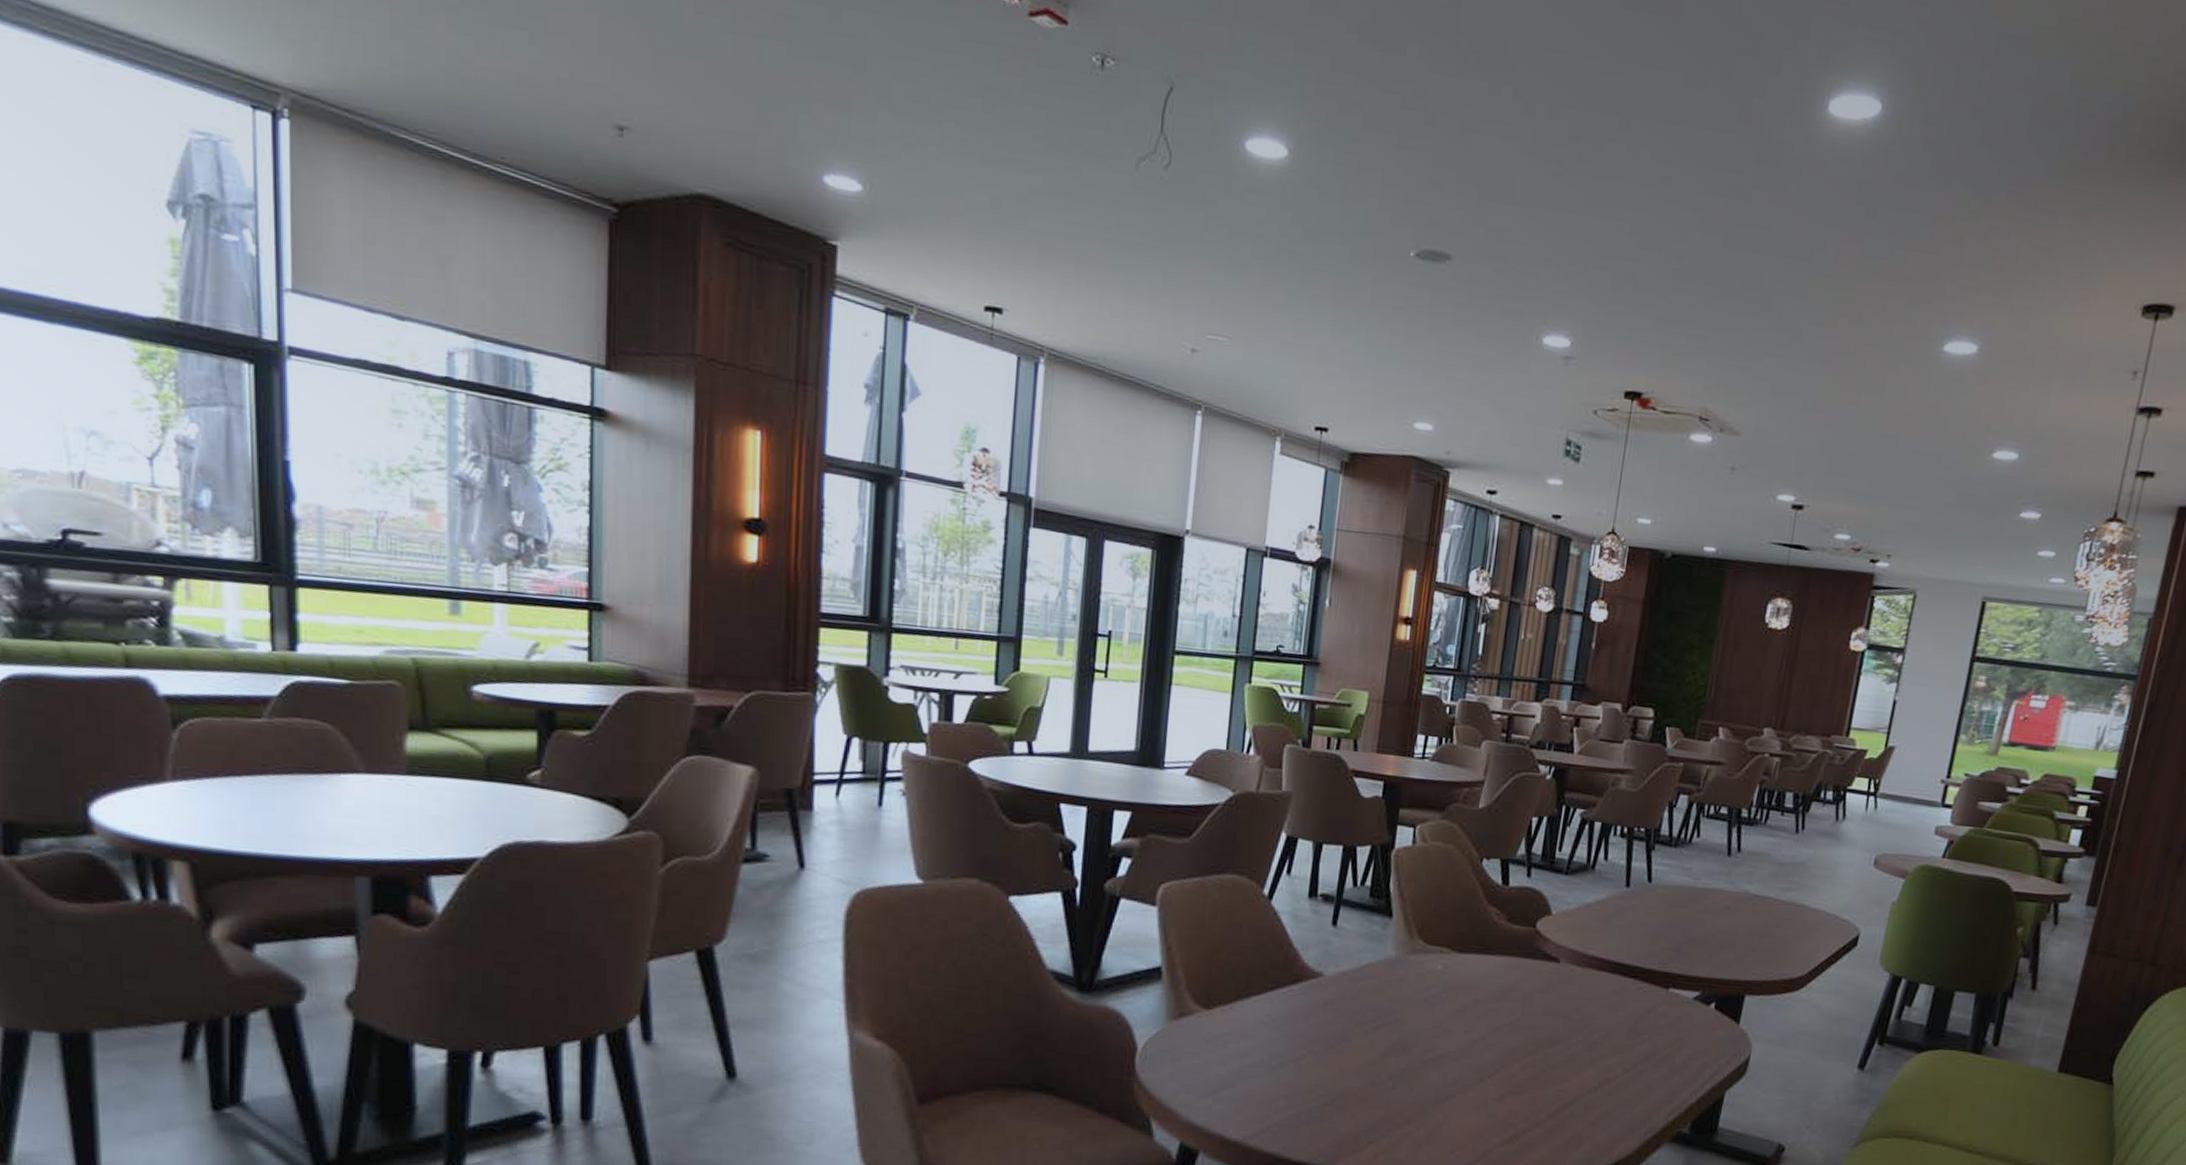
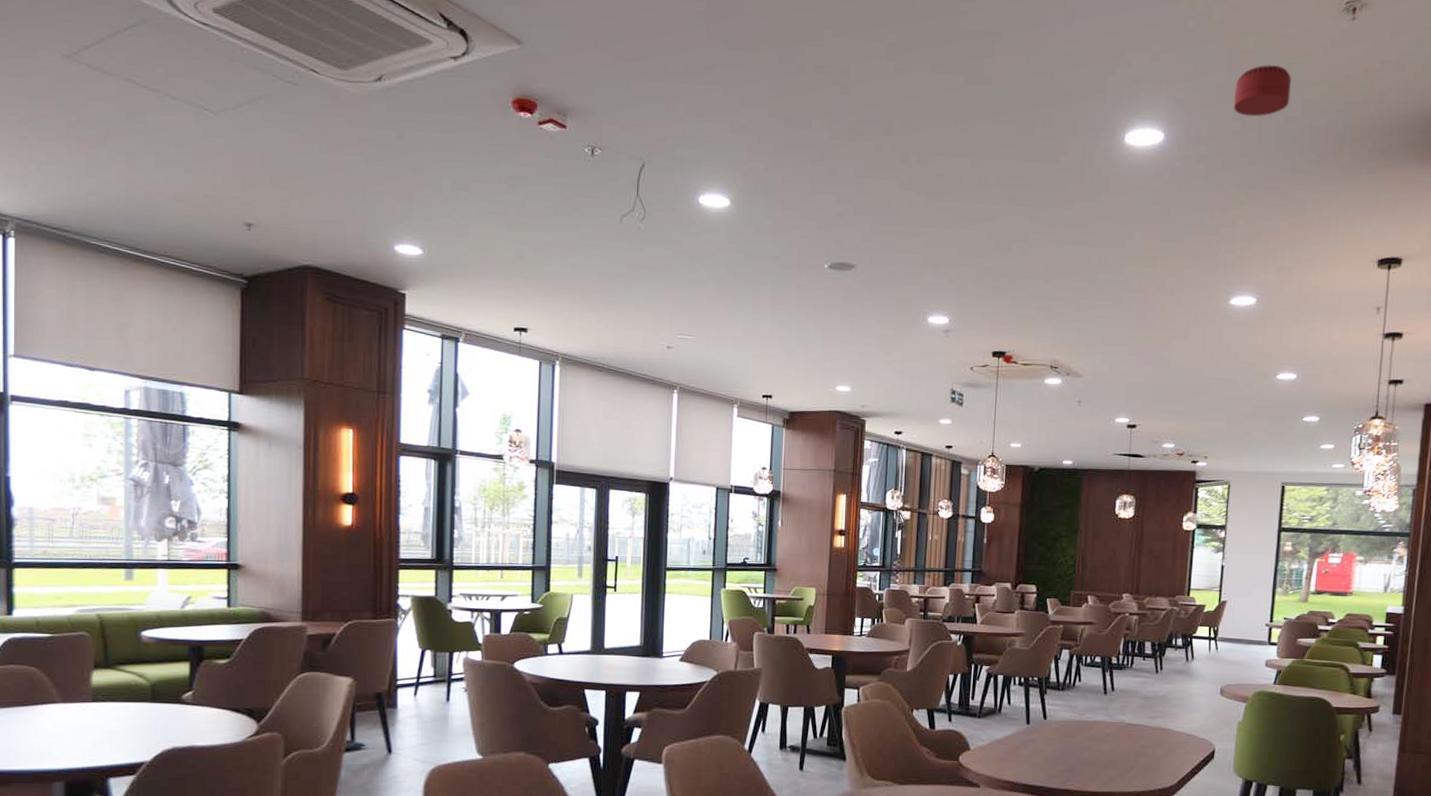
smoke detector: none [1978,16,2060,91] -> present [1233,64,1292,117]

